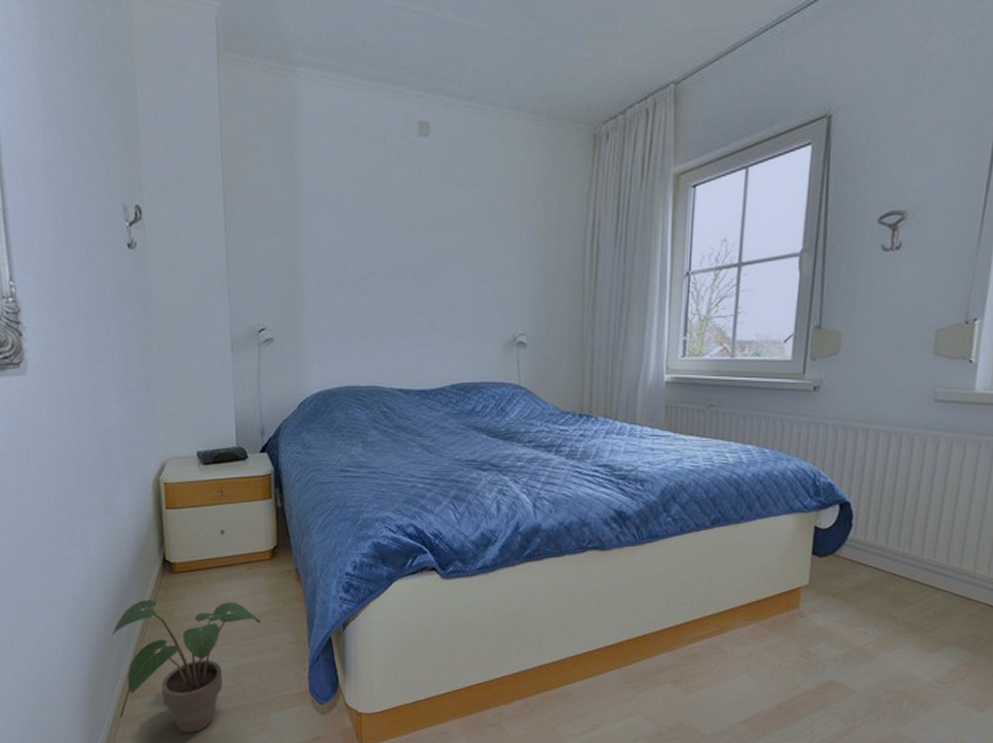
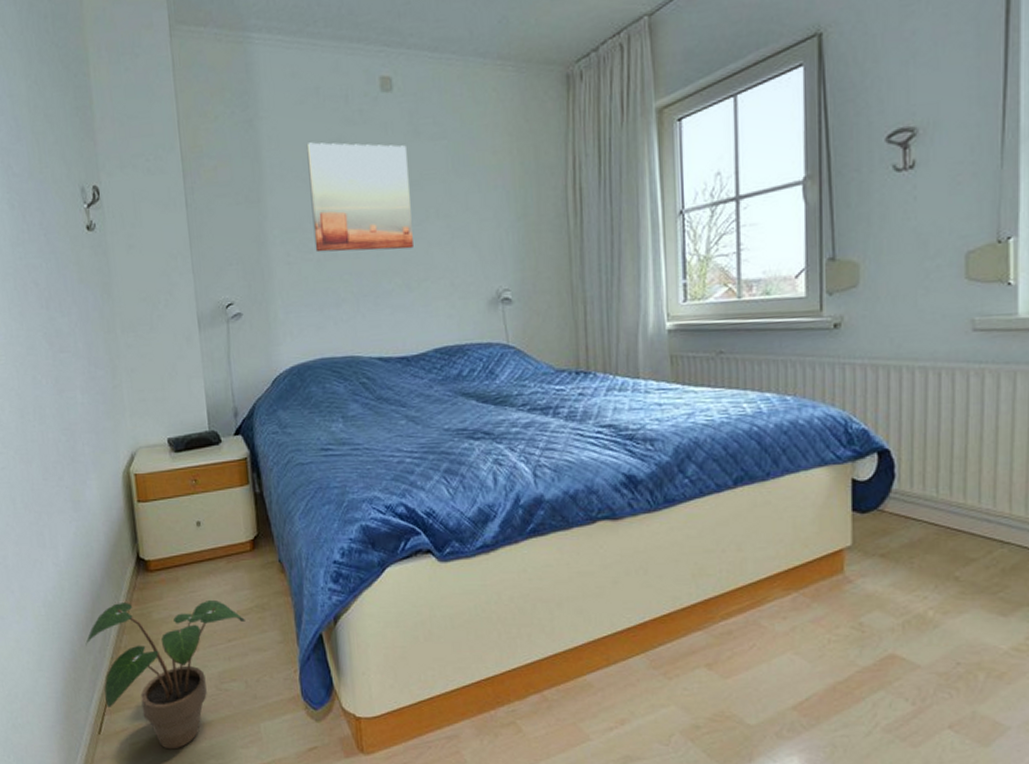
wall art: none [344,180,439,289] -> present [306,142,413,253]

